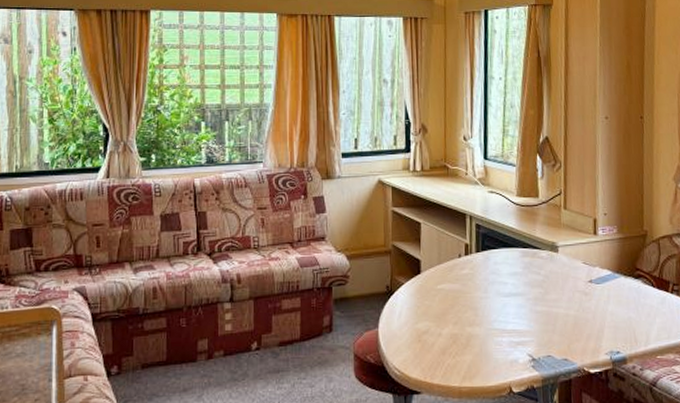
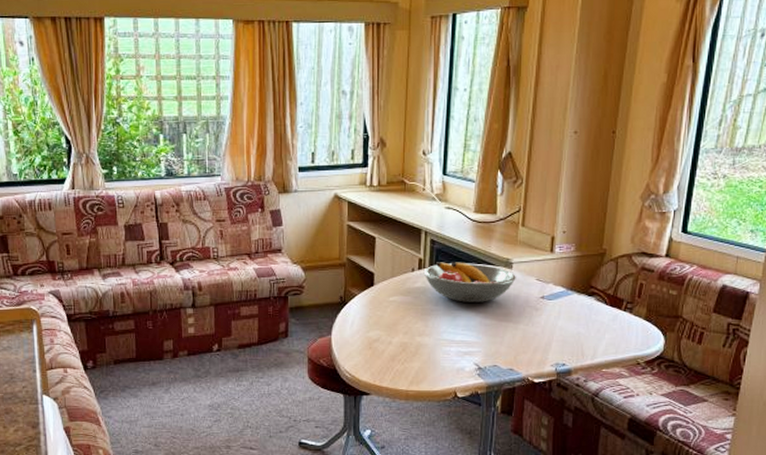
fruit bowl: none [470,246,563,289] -> present [423,262,516,302]

